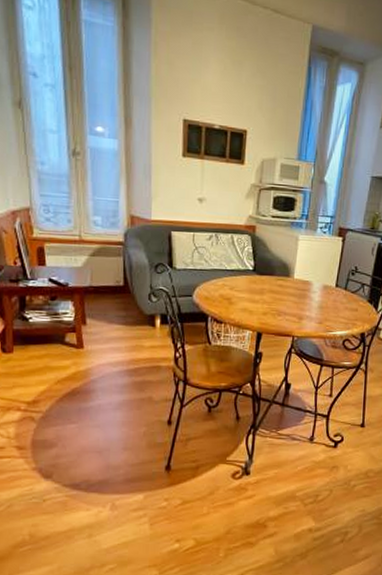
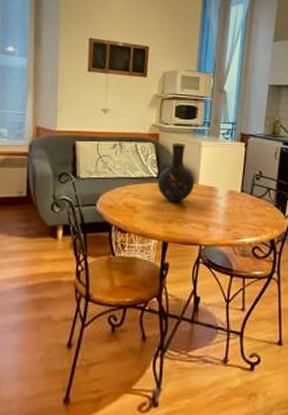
vase: none [252,236,290,296] -> present [157,143,194,203]

